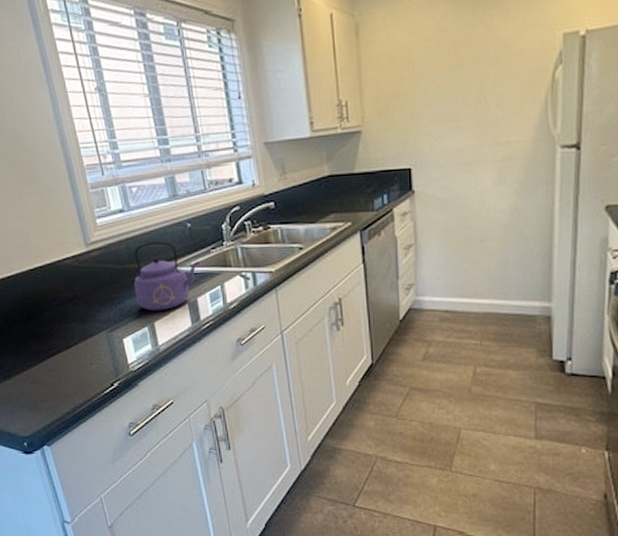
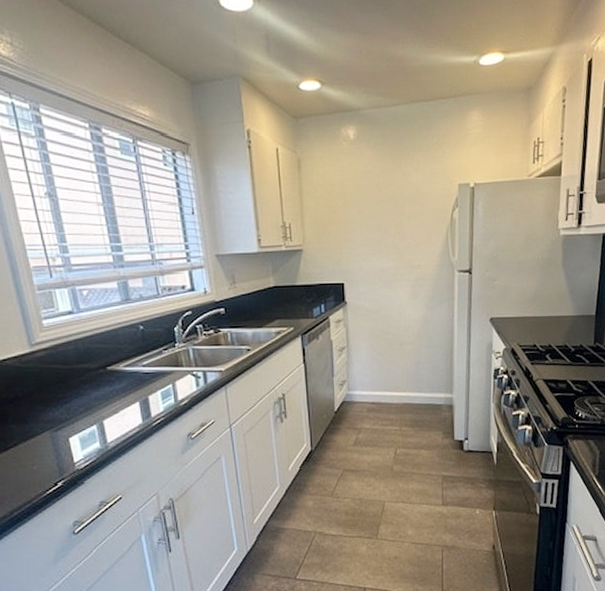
kettle: present [133,241,200,312] -> none [82,342,151,410]

